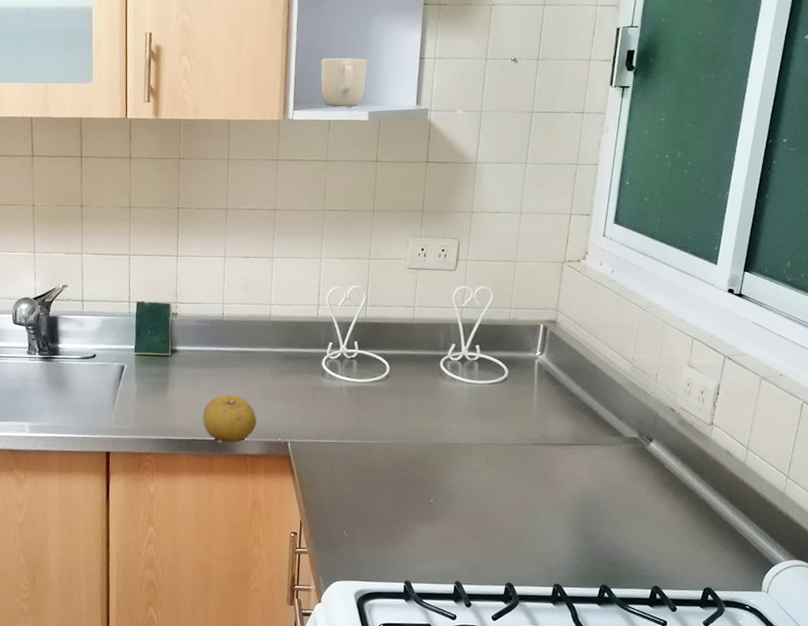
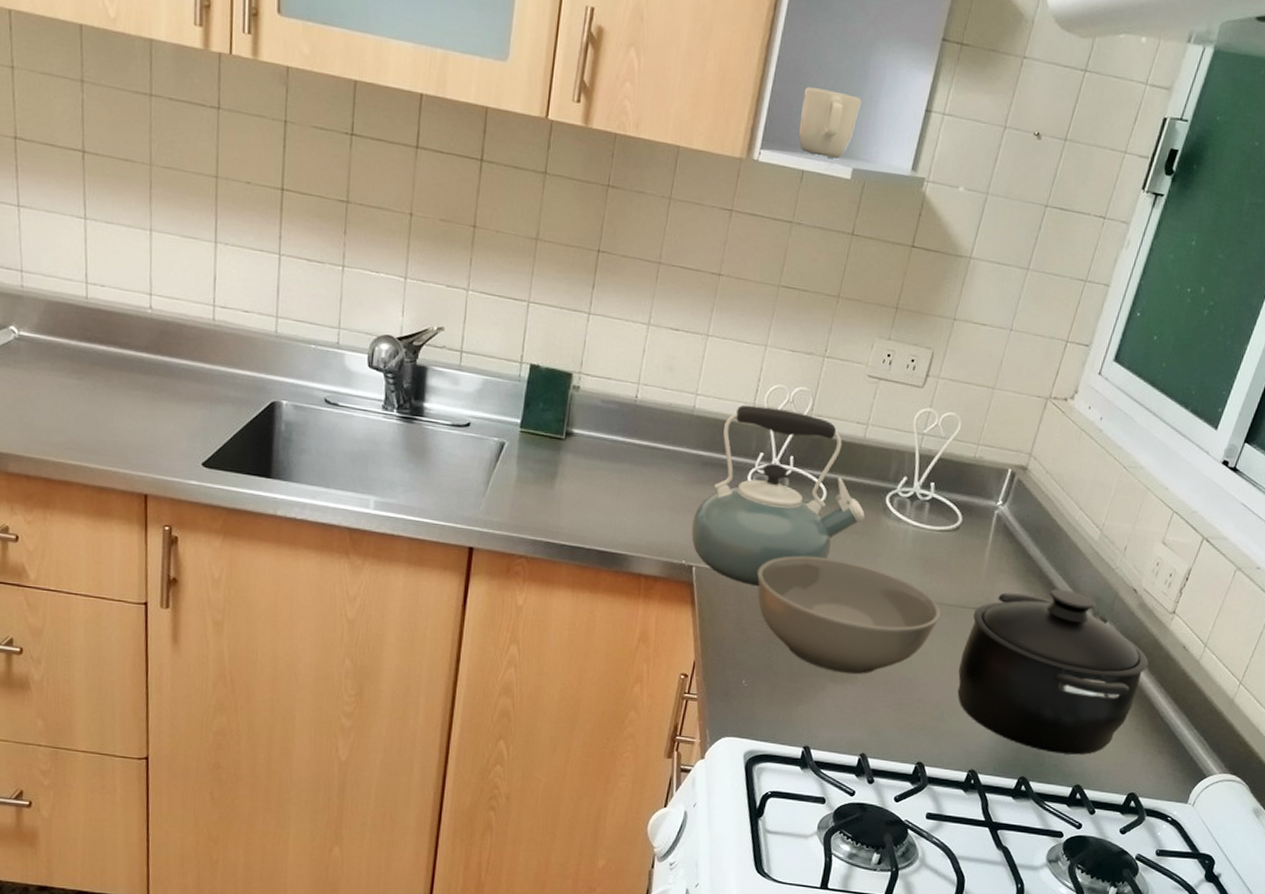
fruit: present [202,394,256,443] -> none [593,497,659,559]
kettle: none [282,305,426,451] -> present [691,404,866,586]
bowl: none [342,419,505,515] -> present [757,555,942,675]
saucepan: none [528,417,698,560] -> present [957,589,1149,755]

